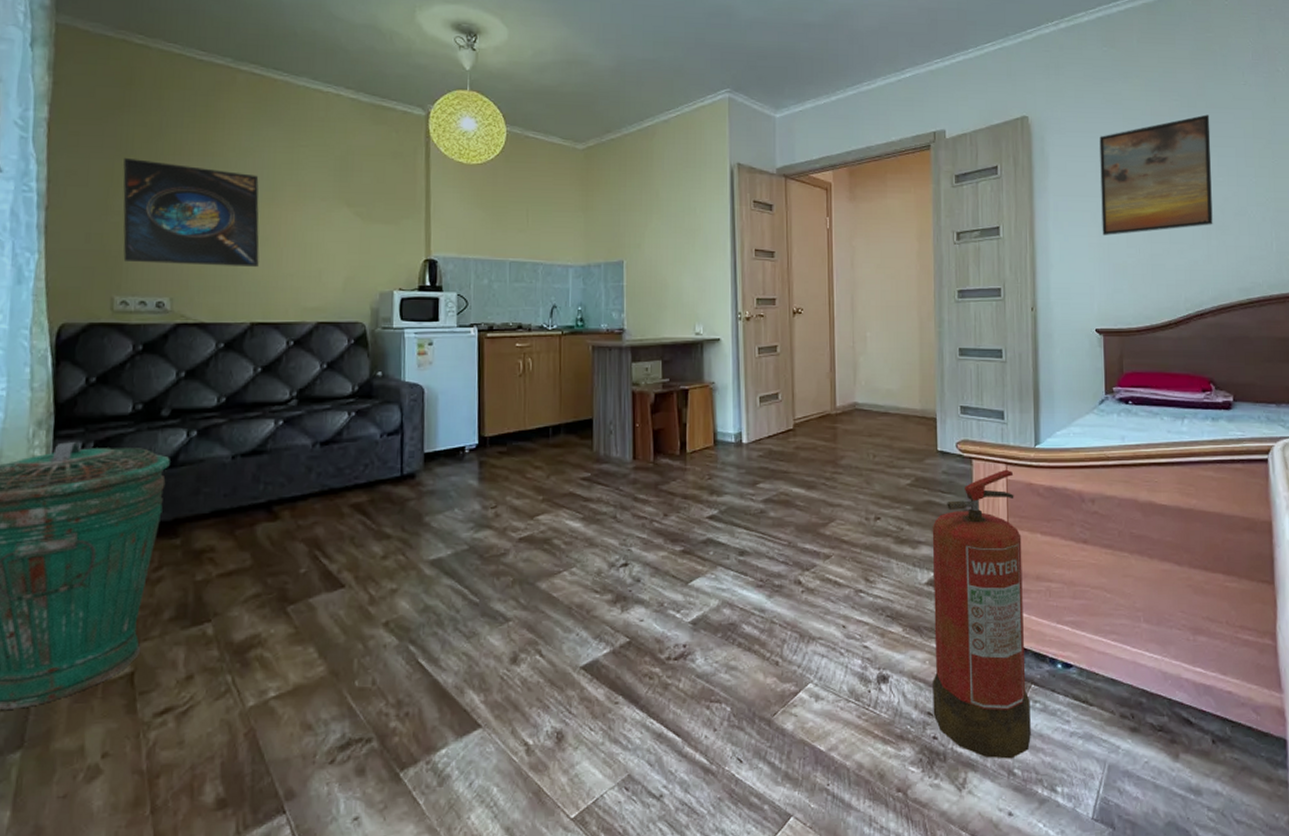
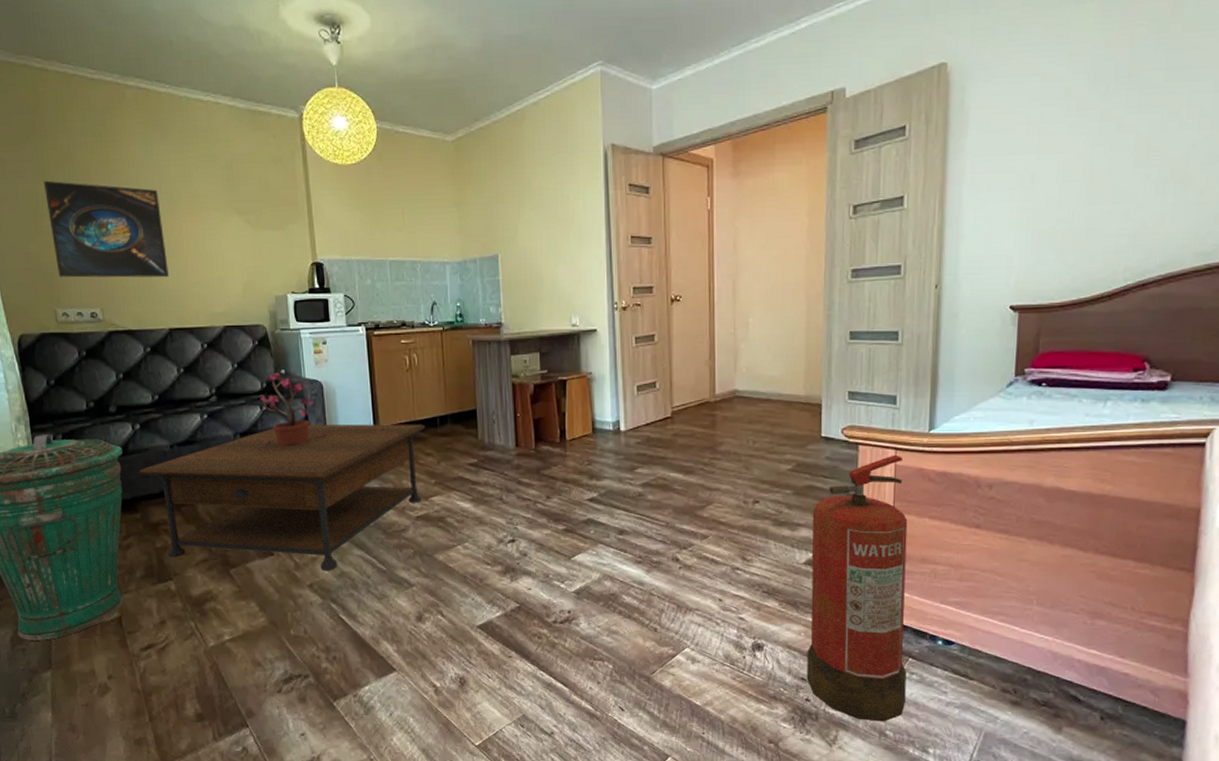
coffee table: none [187,432,537,604] -> present [139,424,426,570]
potted plant: none [347,374,422,458] -> present [260,372,326,447]
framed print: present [1099,114,1213,235] -> none [1028,40,1185,199]

